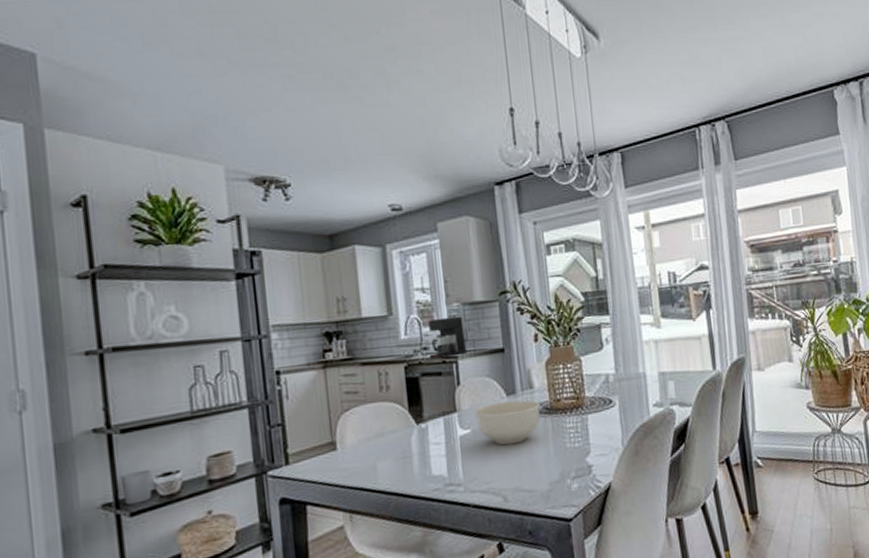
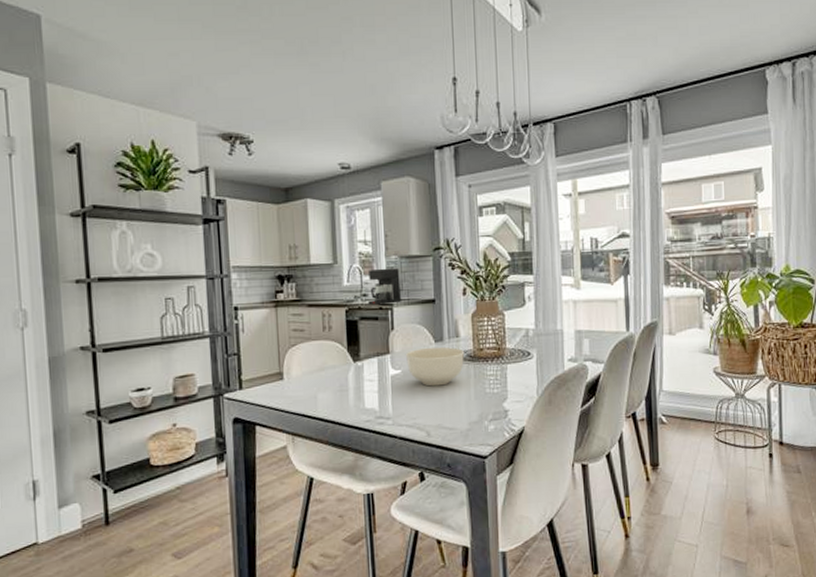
candle holder: present [120,469,152,505] -> none [102,384,128,414]

